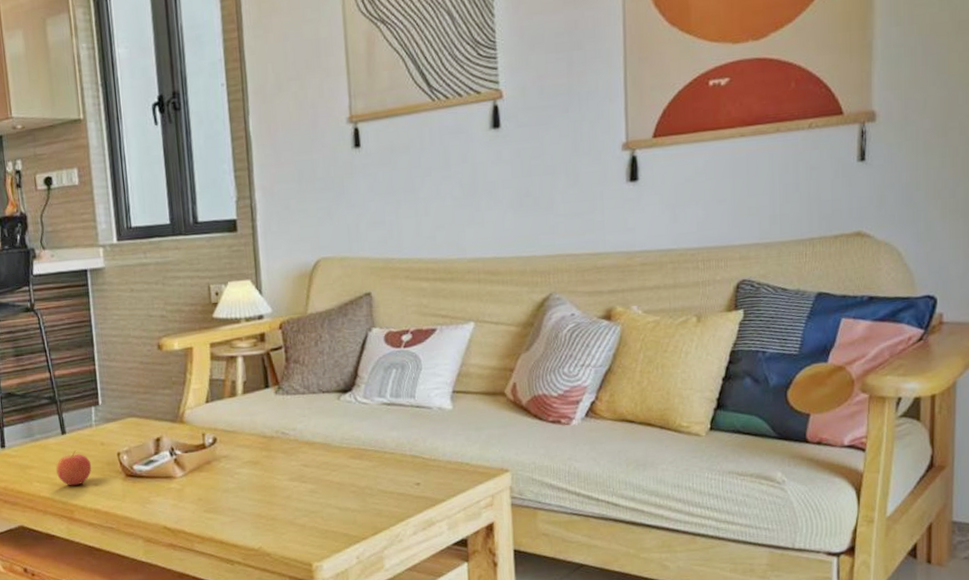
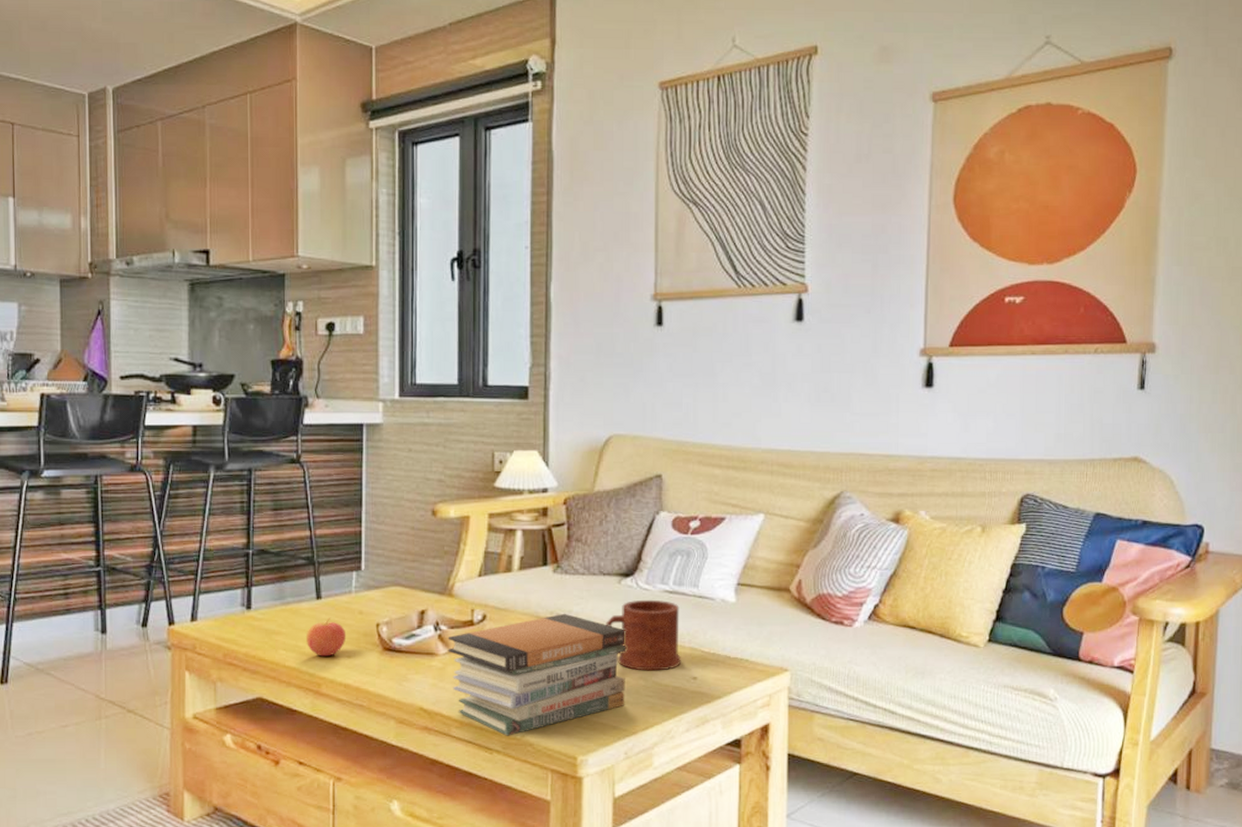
book stack: none [183,431,354,548] -> present [447,613,627,736]
mug: none [329,412,404,480] -> present [606,599,682,671]

